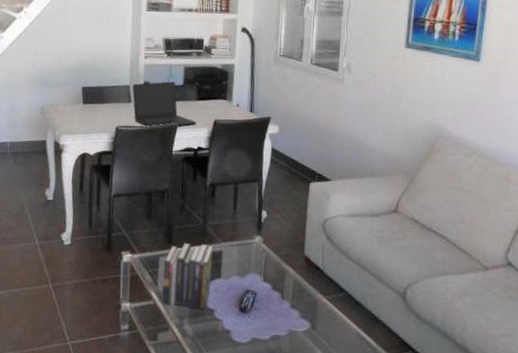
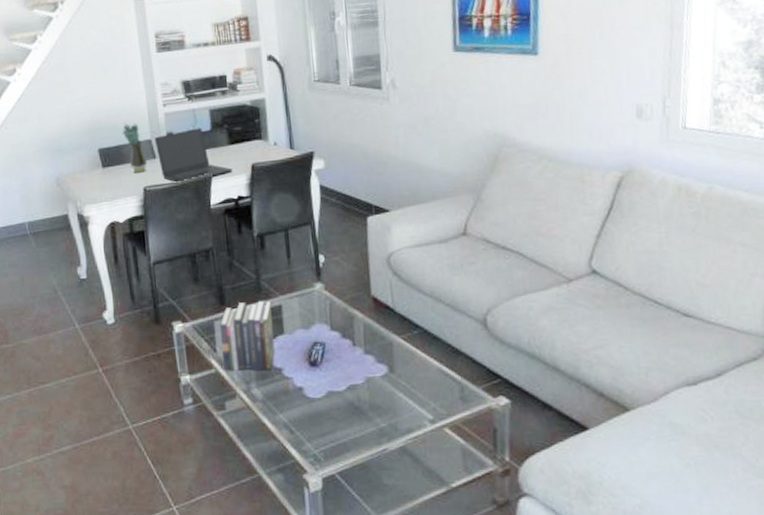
vase: none [105,67,124,113] -> present [122,122,148,173]

